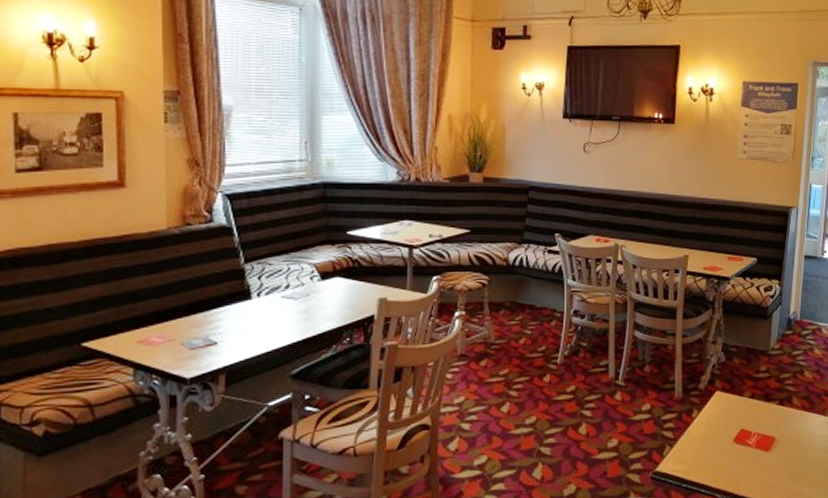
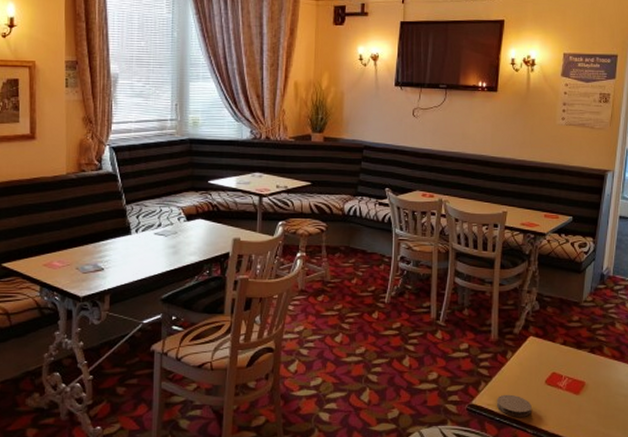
coaster: none [682,457,720,482] -> present [496,394,532,417]

